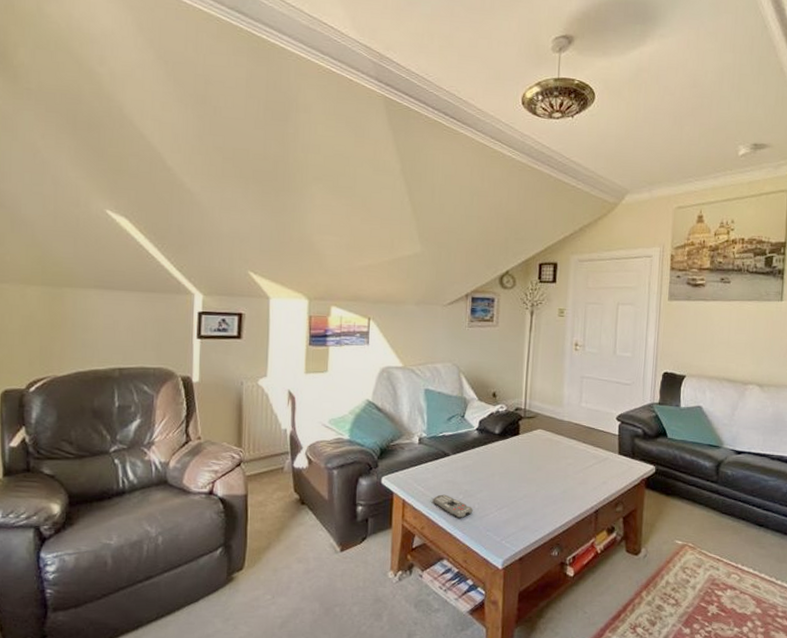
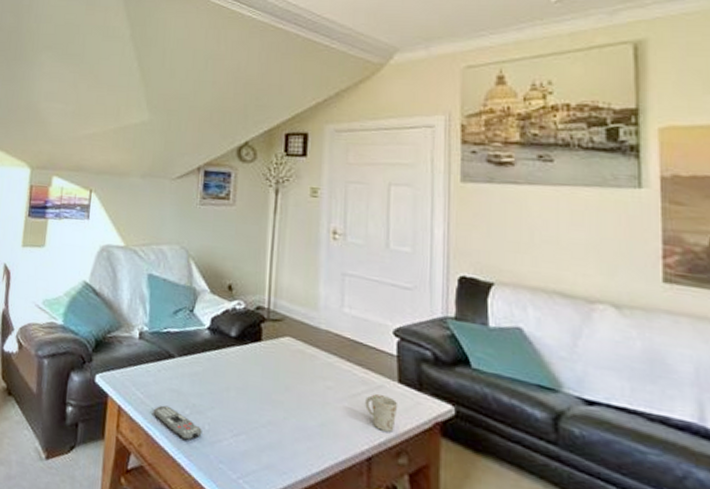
mug: none [595,465,618,490] -> present [365,394,398,432]

